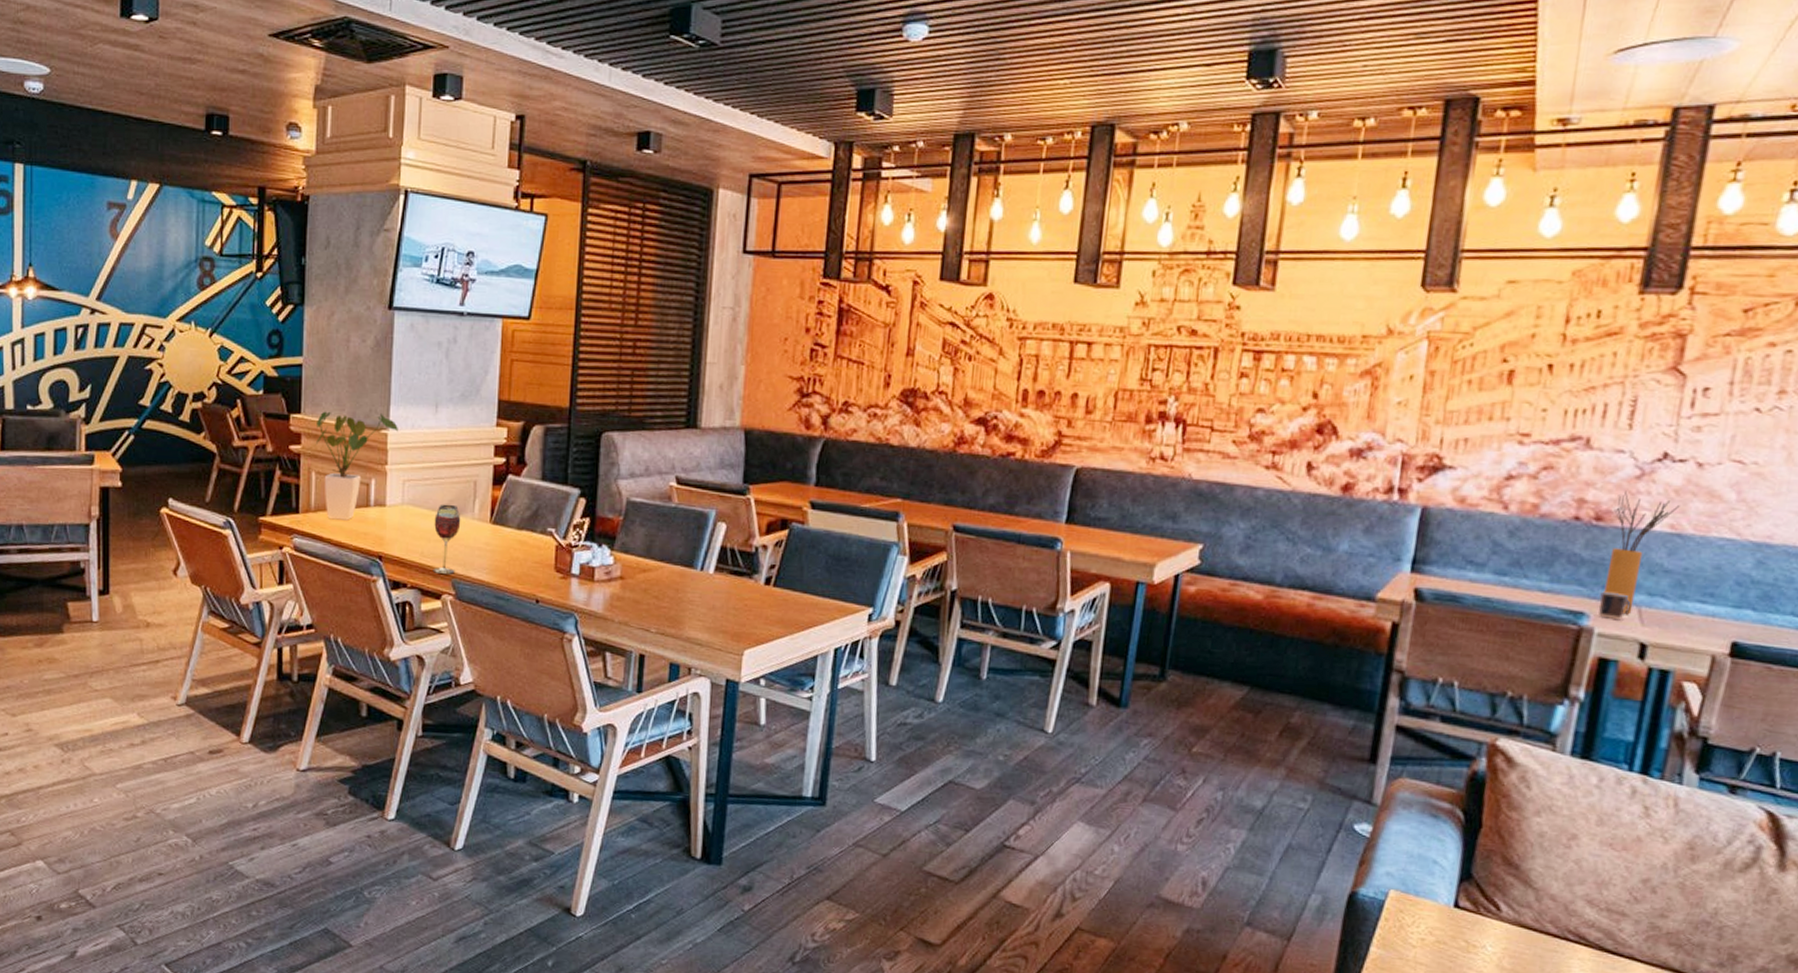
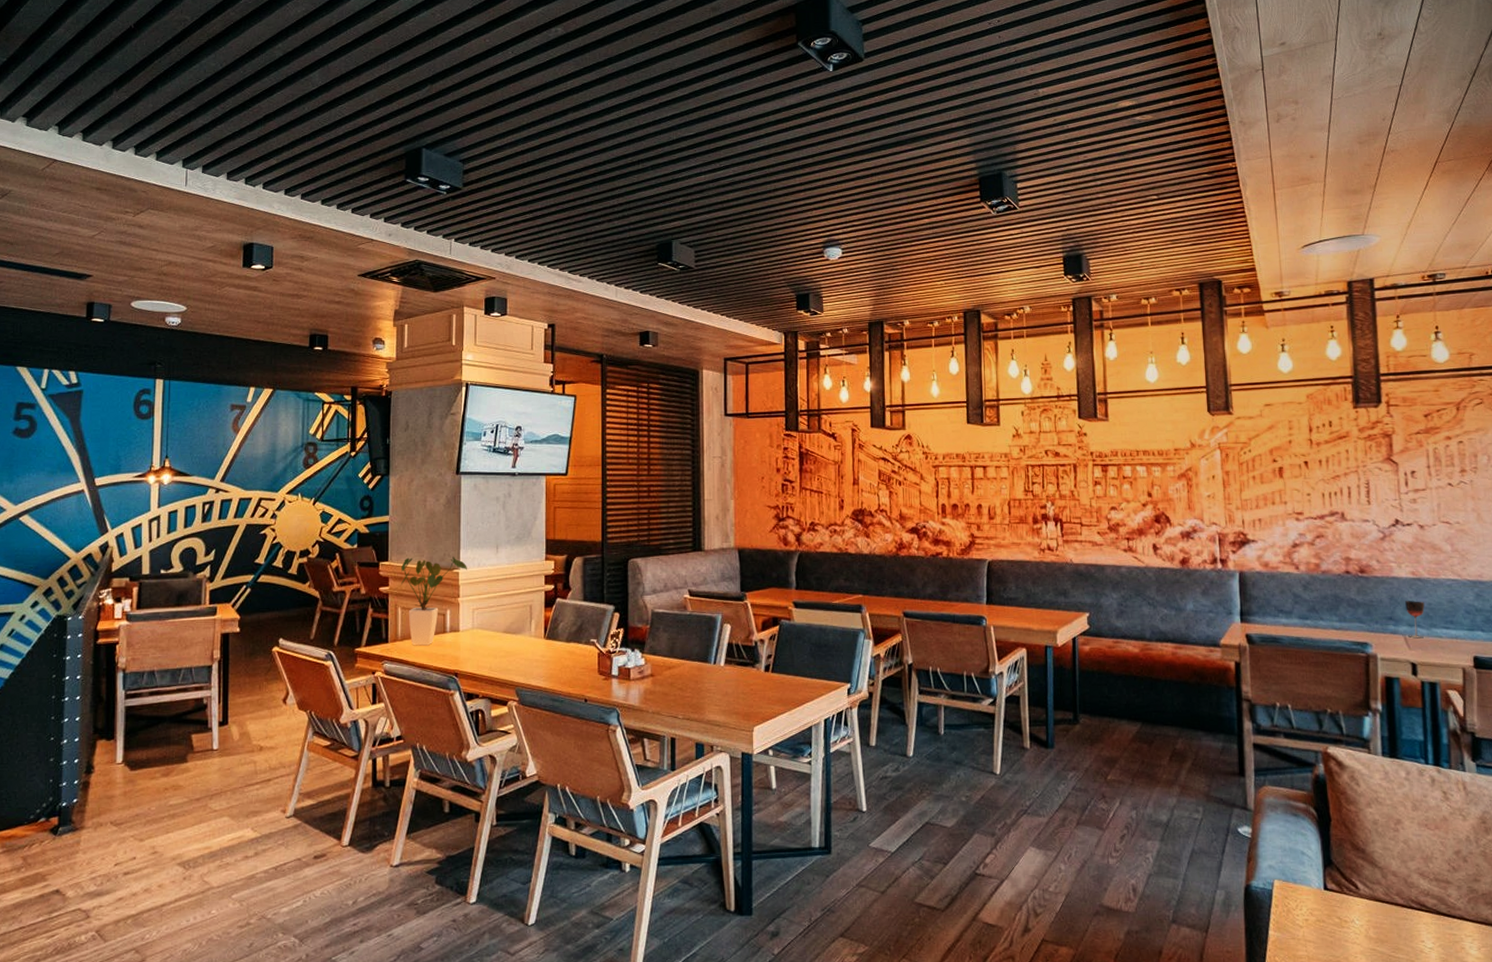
wineglass: present [432,504,461,574] -> none [499,626,521,684]
mug: present [1598,591,1632,620] -> none [1376,625,1399,647]
vase: present [1604,491,1681,615] -> none [1371,549,1415,642]
wineglass: none [1644,562,1679,613] -> present [1405,601,1425,638]

